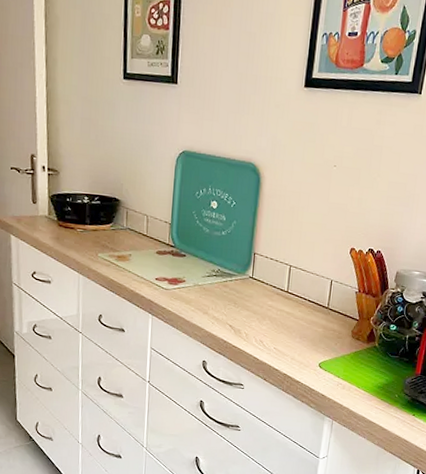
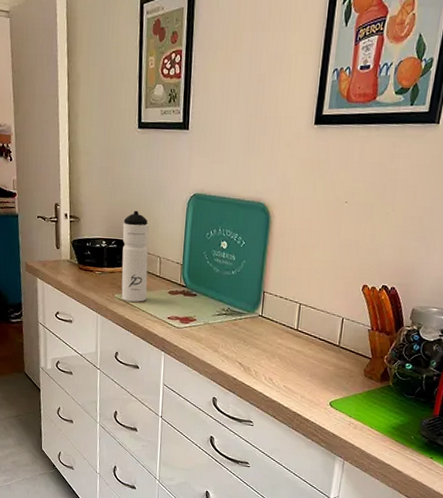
water bottle: none [105,165,136,262] -> present [121,210,149,302]

